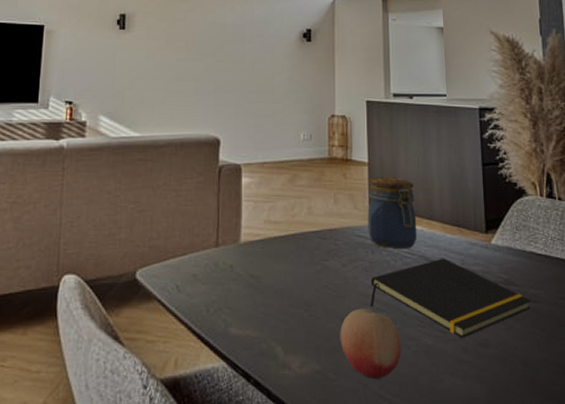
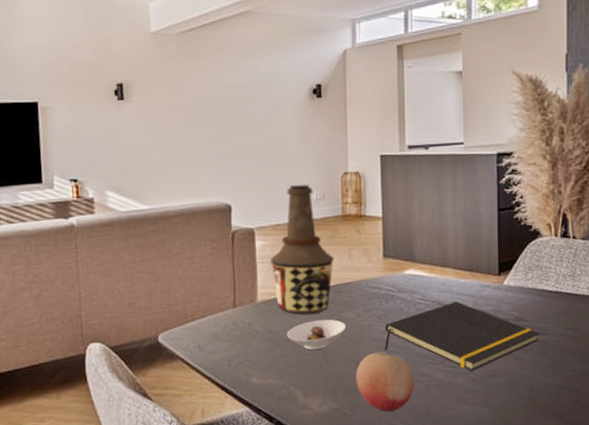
bottle: none [255,124,320,260] -> present [269,185,335,314]
saucer: none [269,267,330,300] -> present [286,319,346,350]
jar: present [367,176,417,248] -> none [382,228,431,297]

